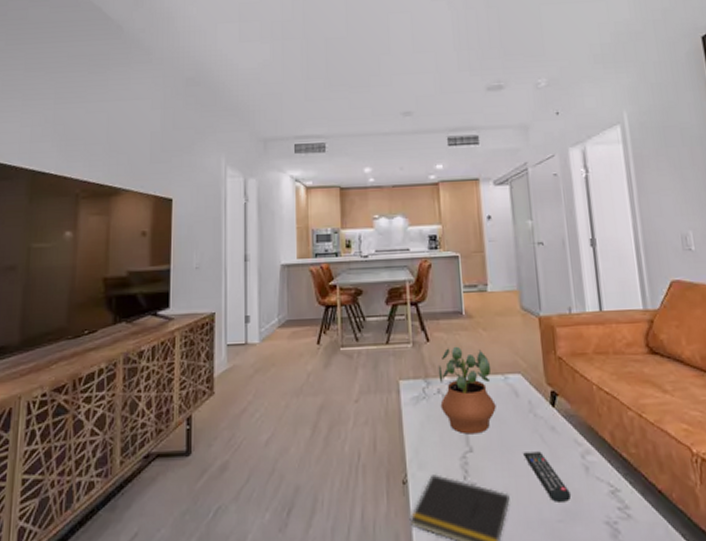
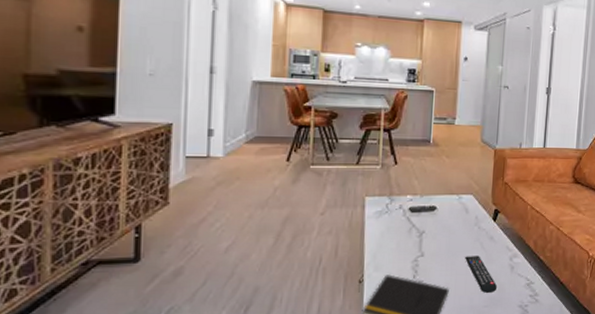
potted plant: present [438,346,496,435] -> none [400,169,449,243]

